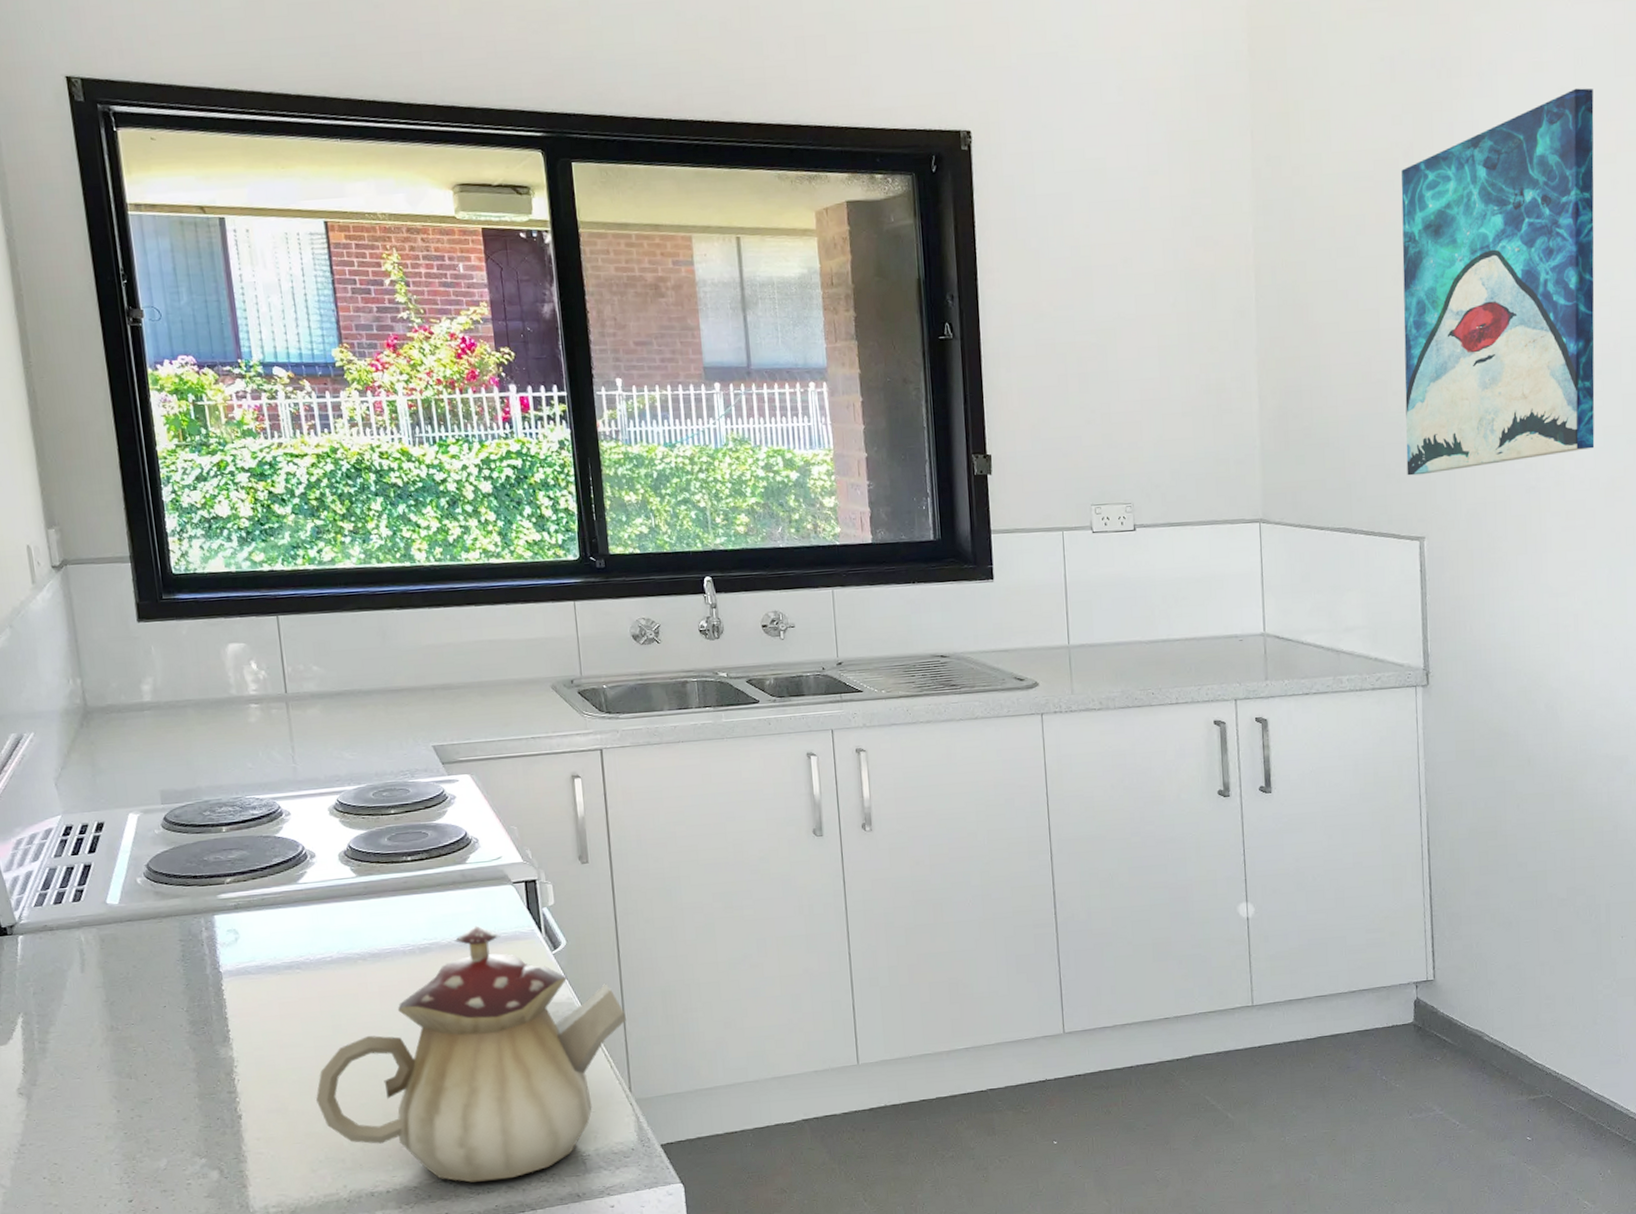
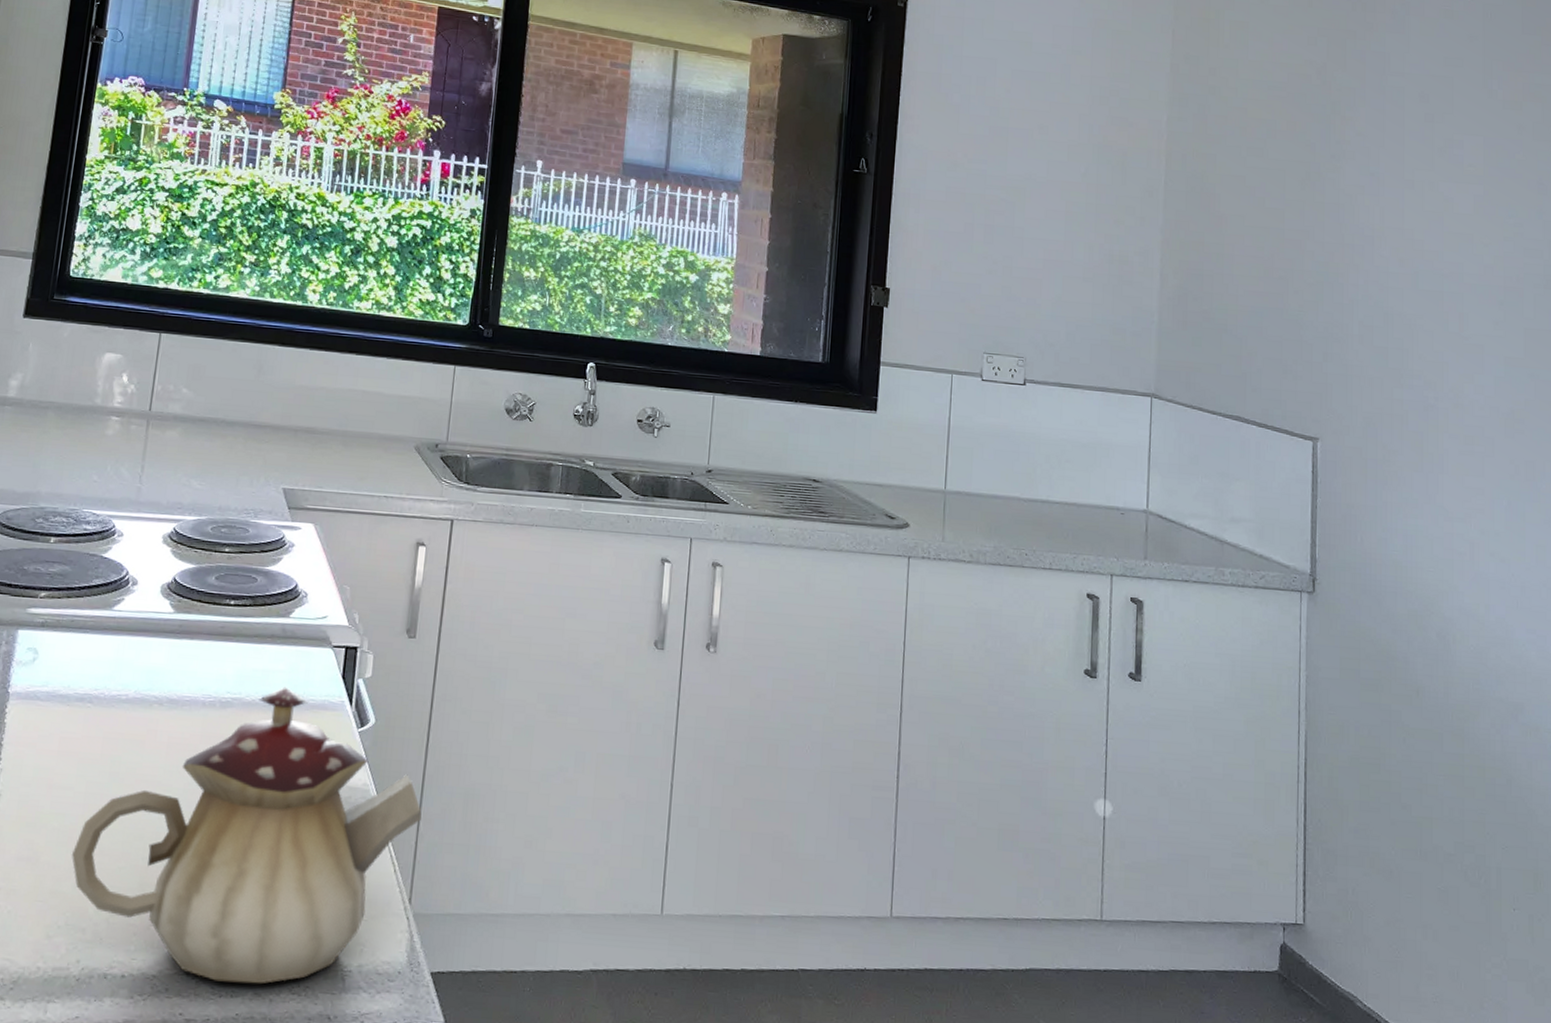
wall art: present [1401,88,1595,476] -> none [1304,38,1501,377]

